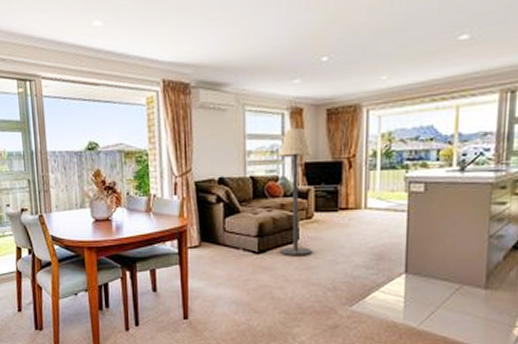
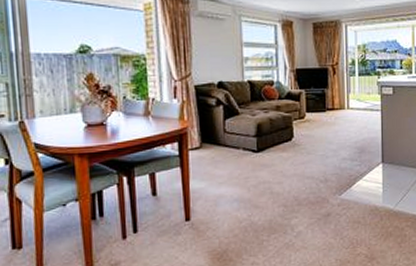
floor lamp: present [279,128,312,255] -> none [273,39,305,152]

